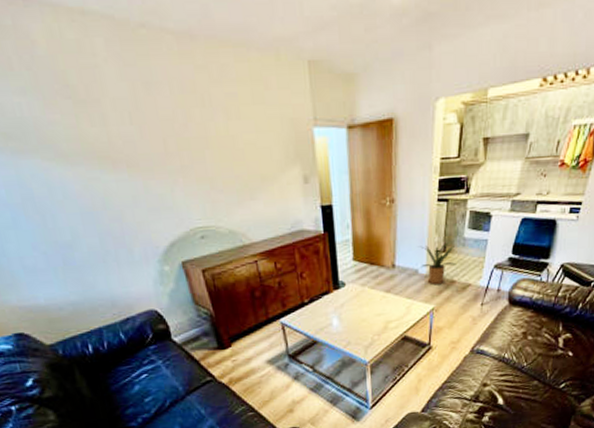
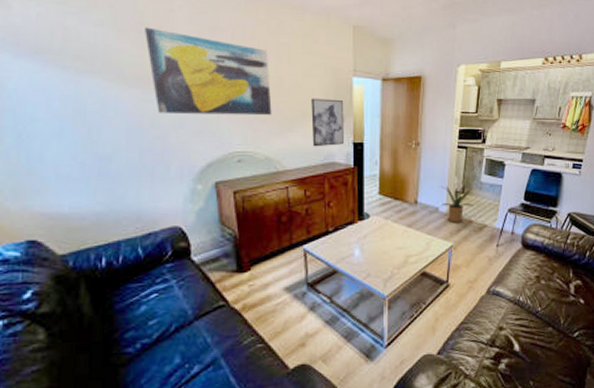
wall art: none [72,90,229,193] -> present [145,27,272,116]
wall art: none [270,157,311,215] -> present [311,98,344,147]

